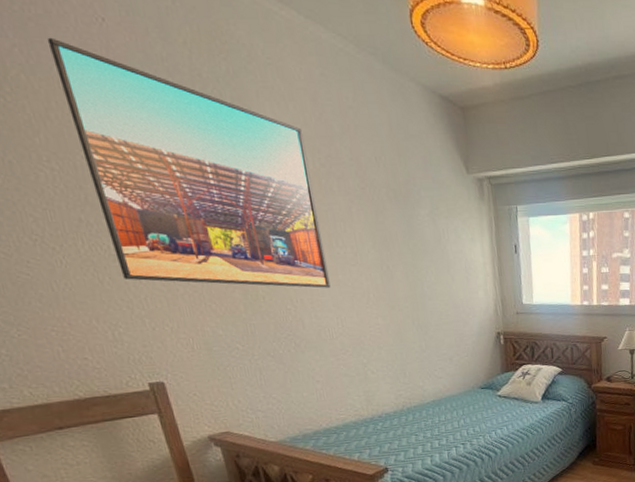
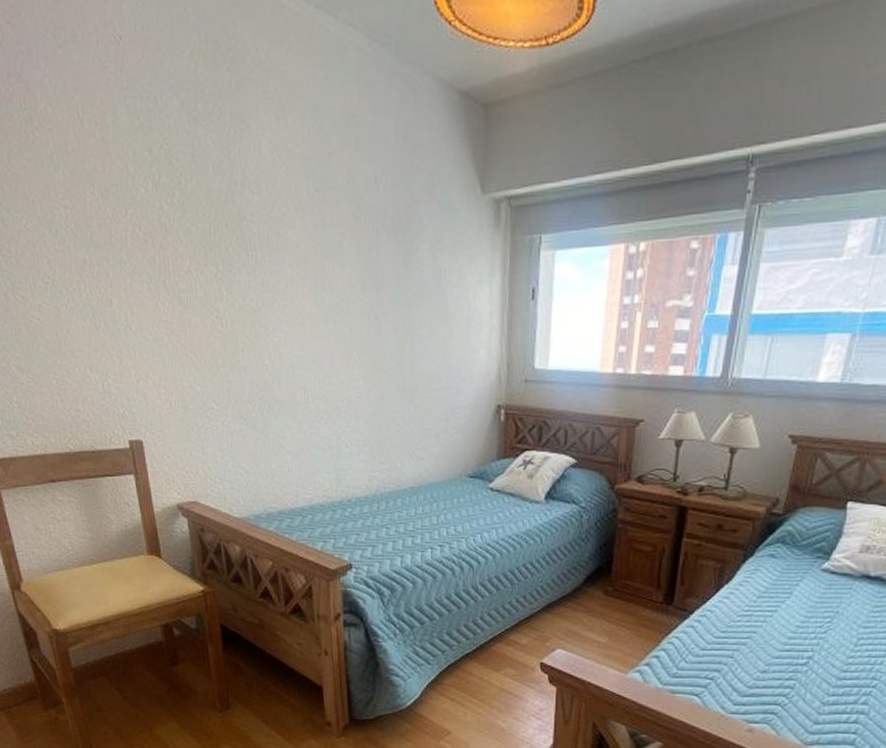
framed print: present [46,37,331,288] -> none [71,63,312,341]

